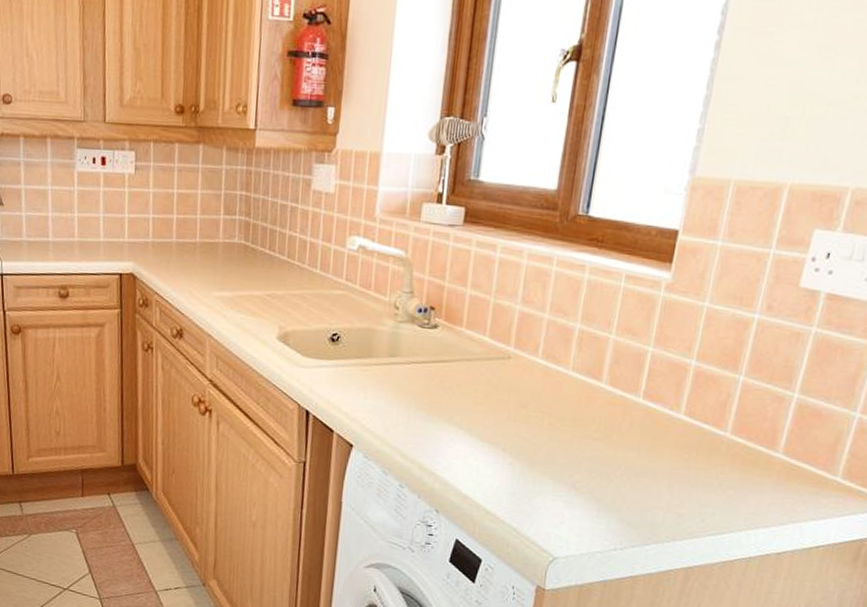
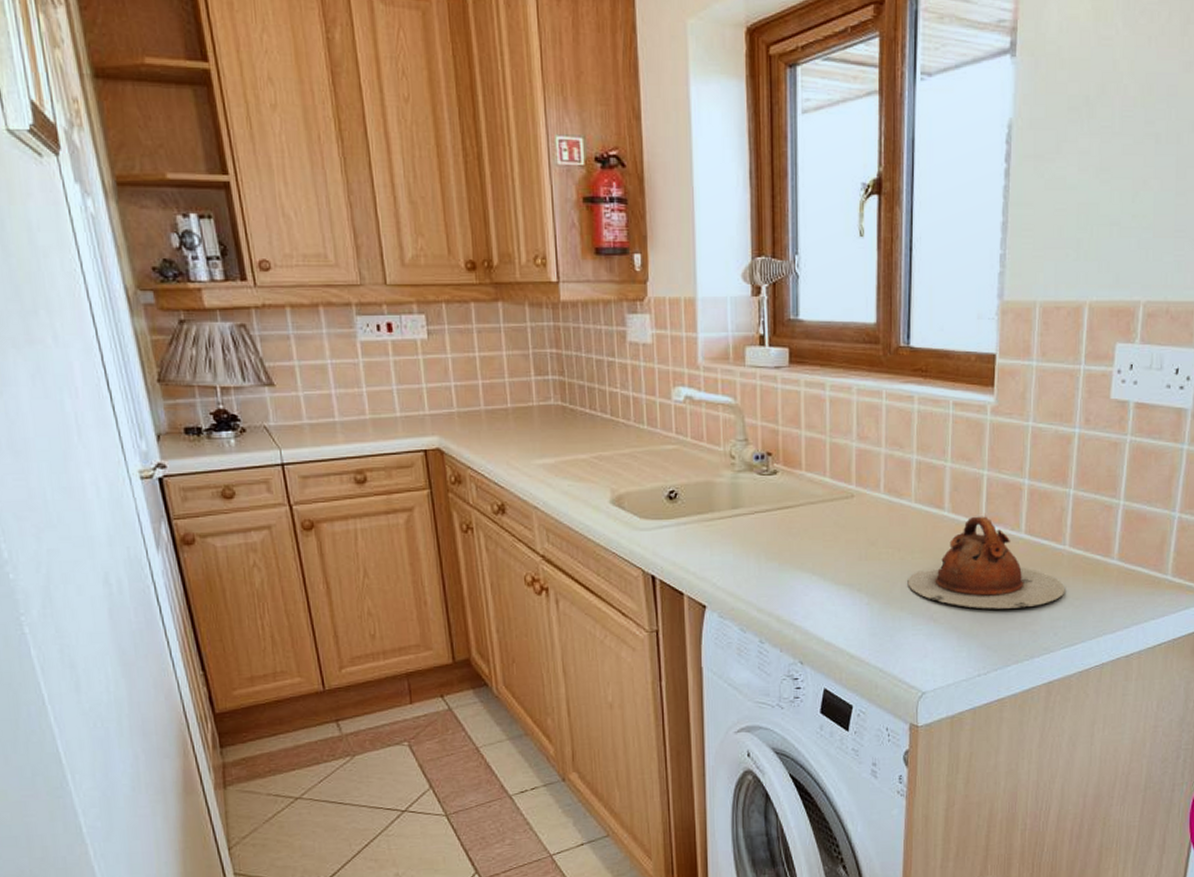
teapot: none [553,391,721,490] -> present [907,516,1065,609]

